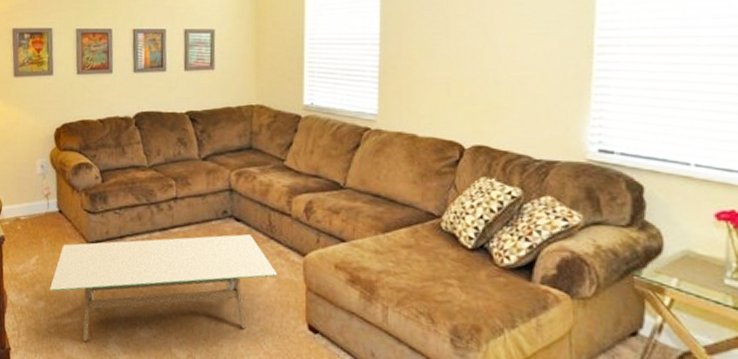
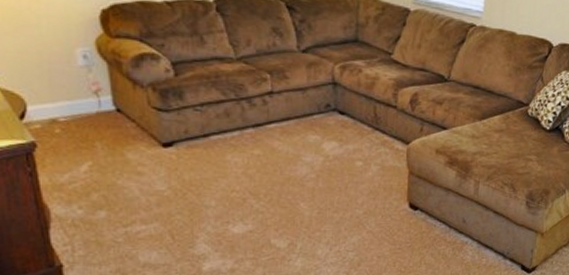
coffee table: present [50,234,277,342] -> none [112,127,381,247]

